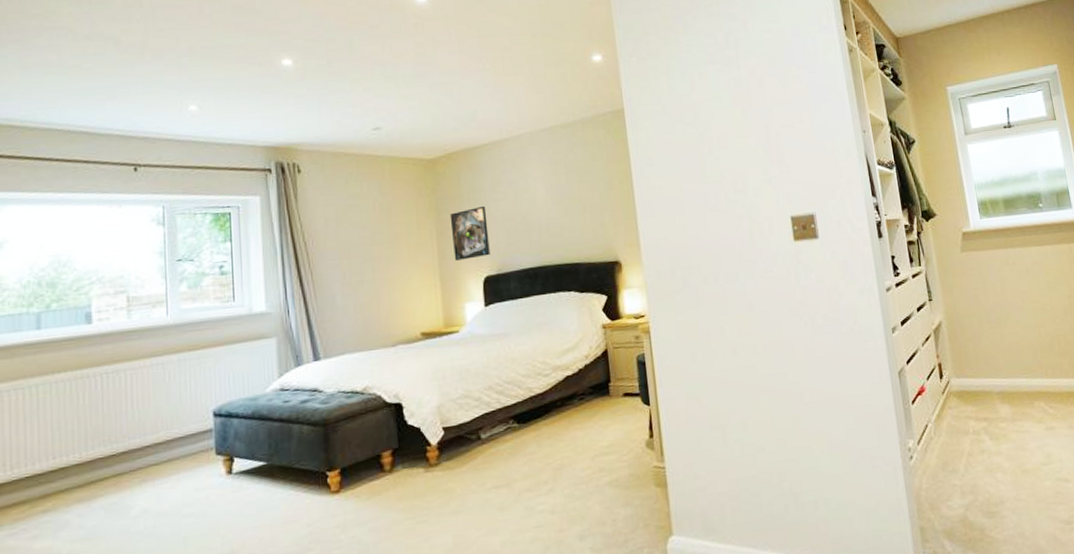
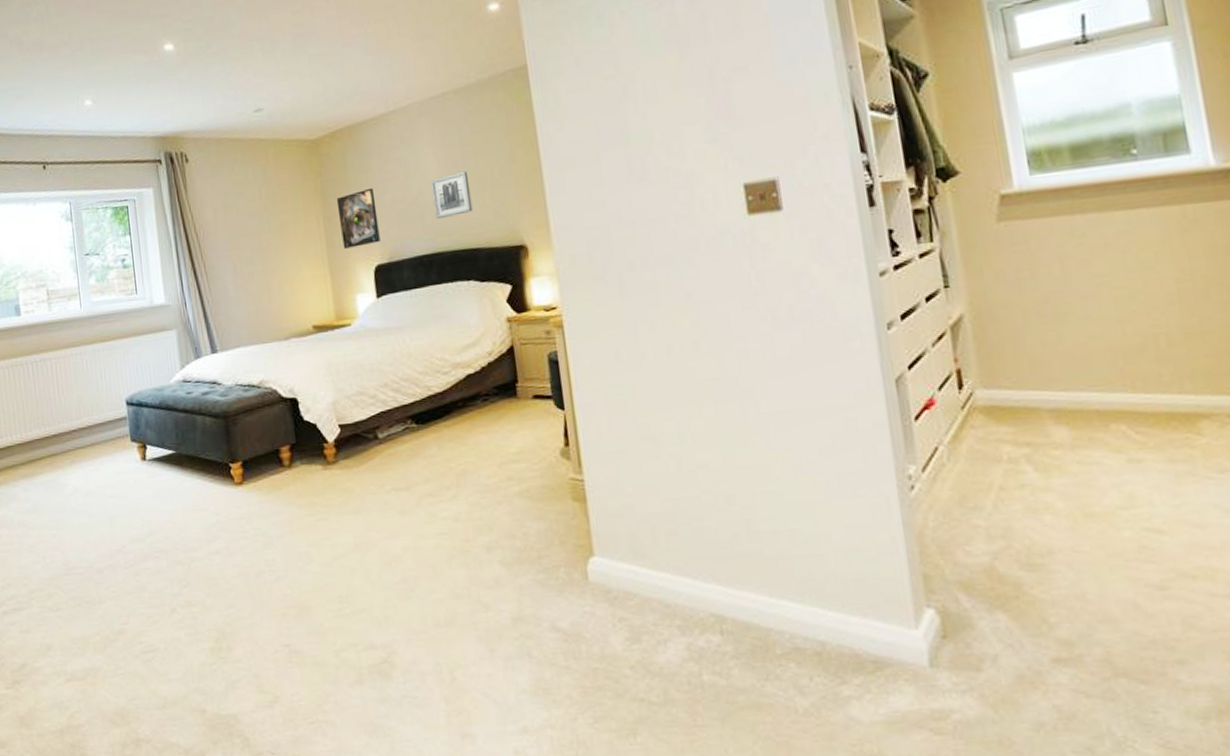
wall art: none [539,195,575,237] -> present [431,170,473,220]

